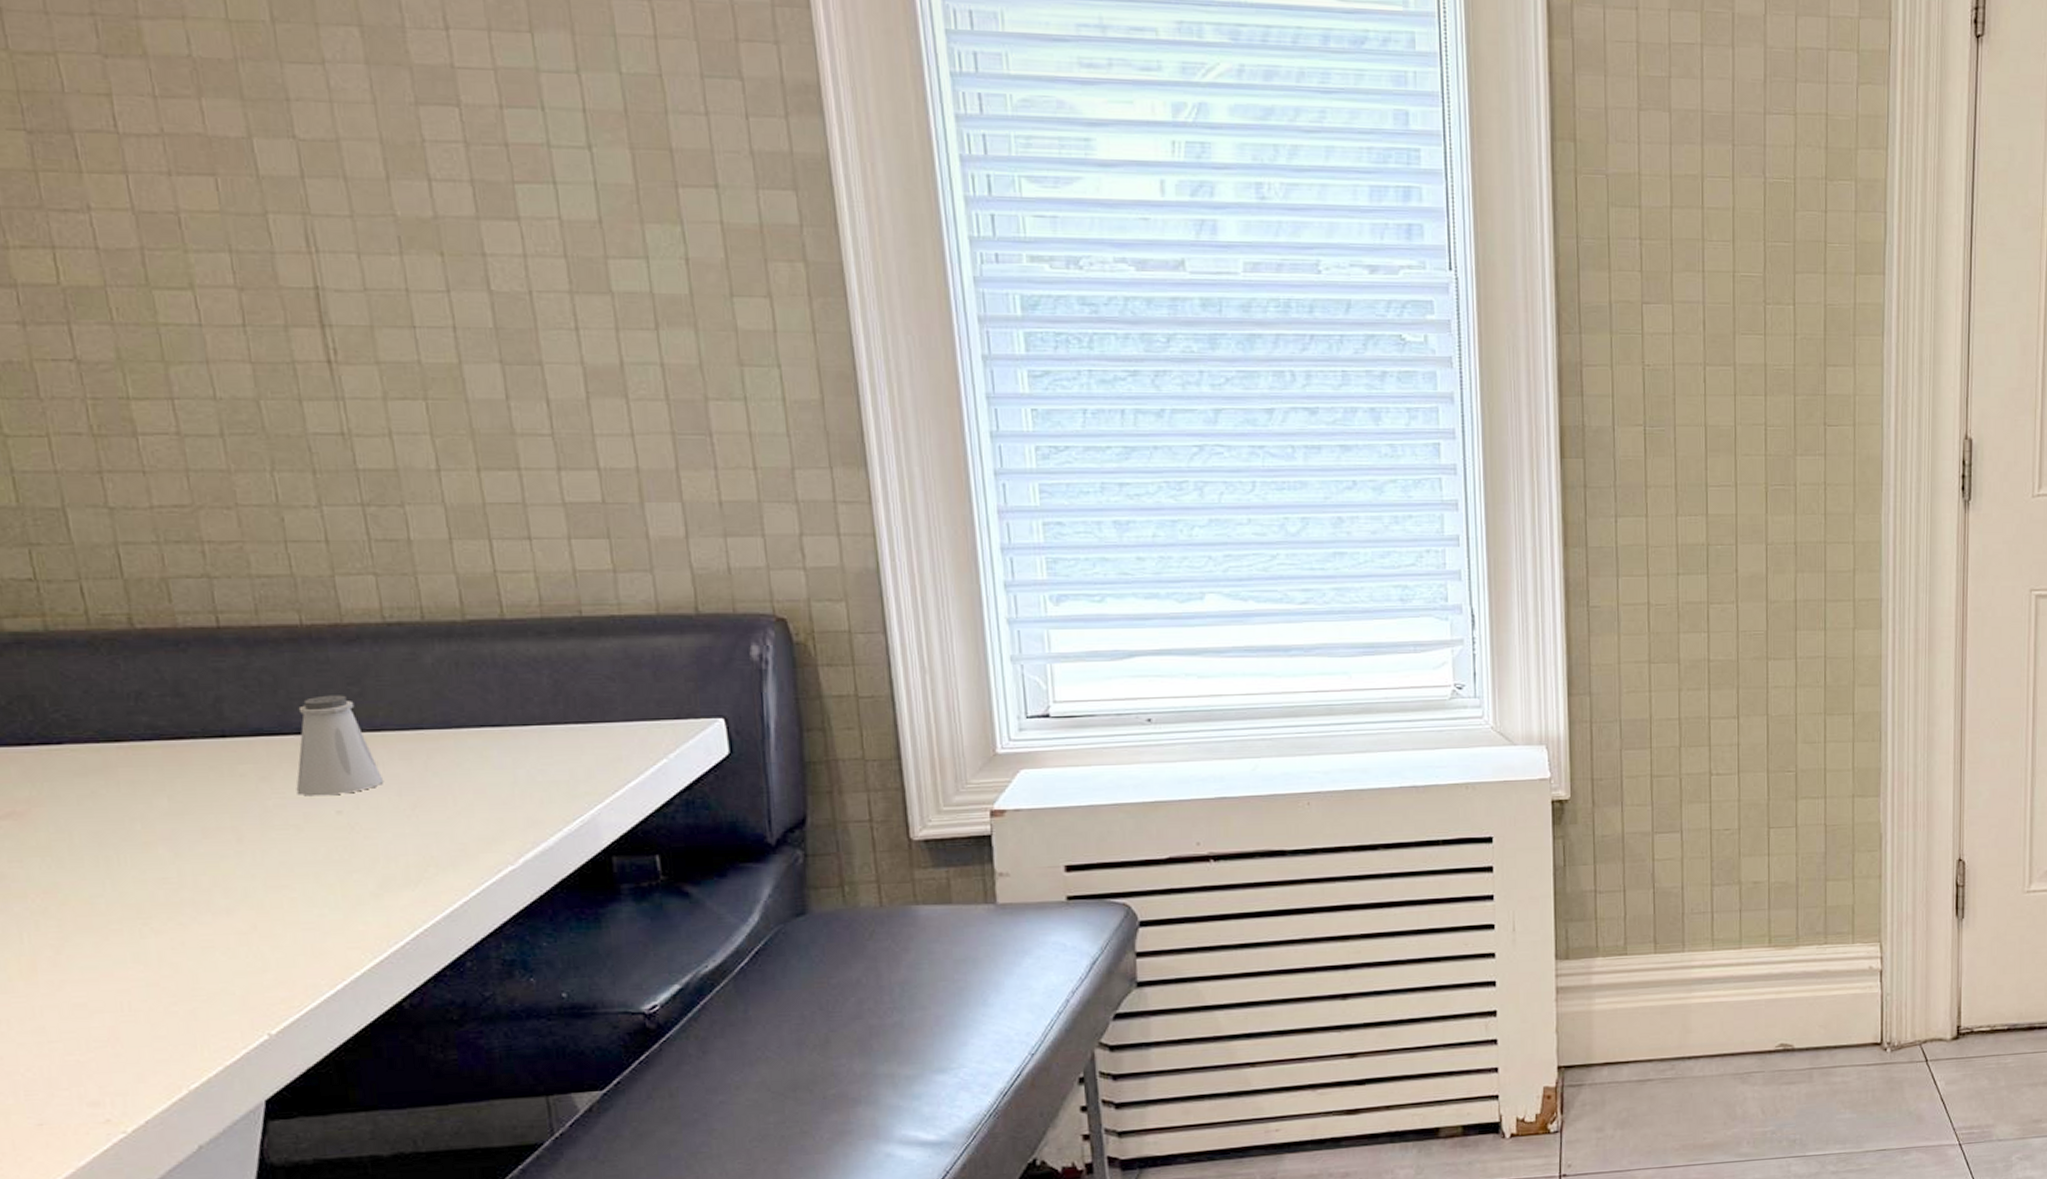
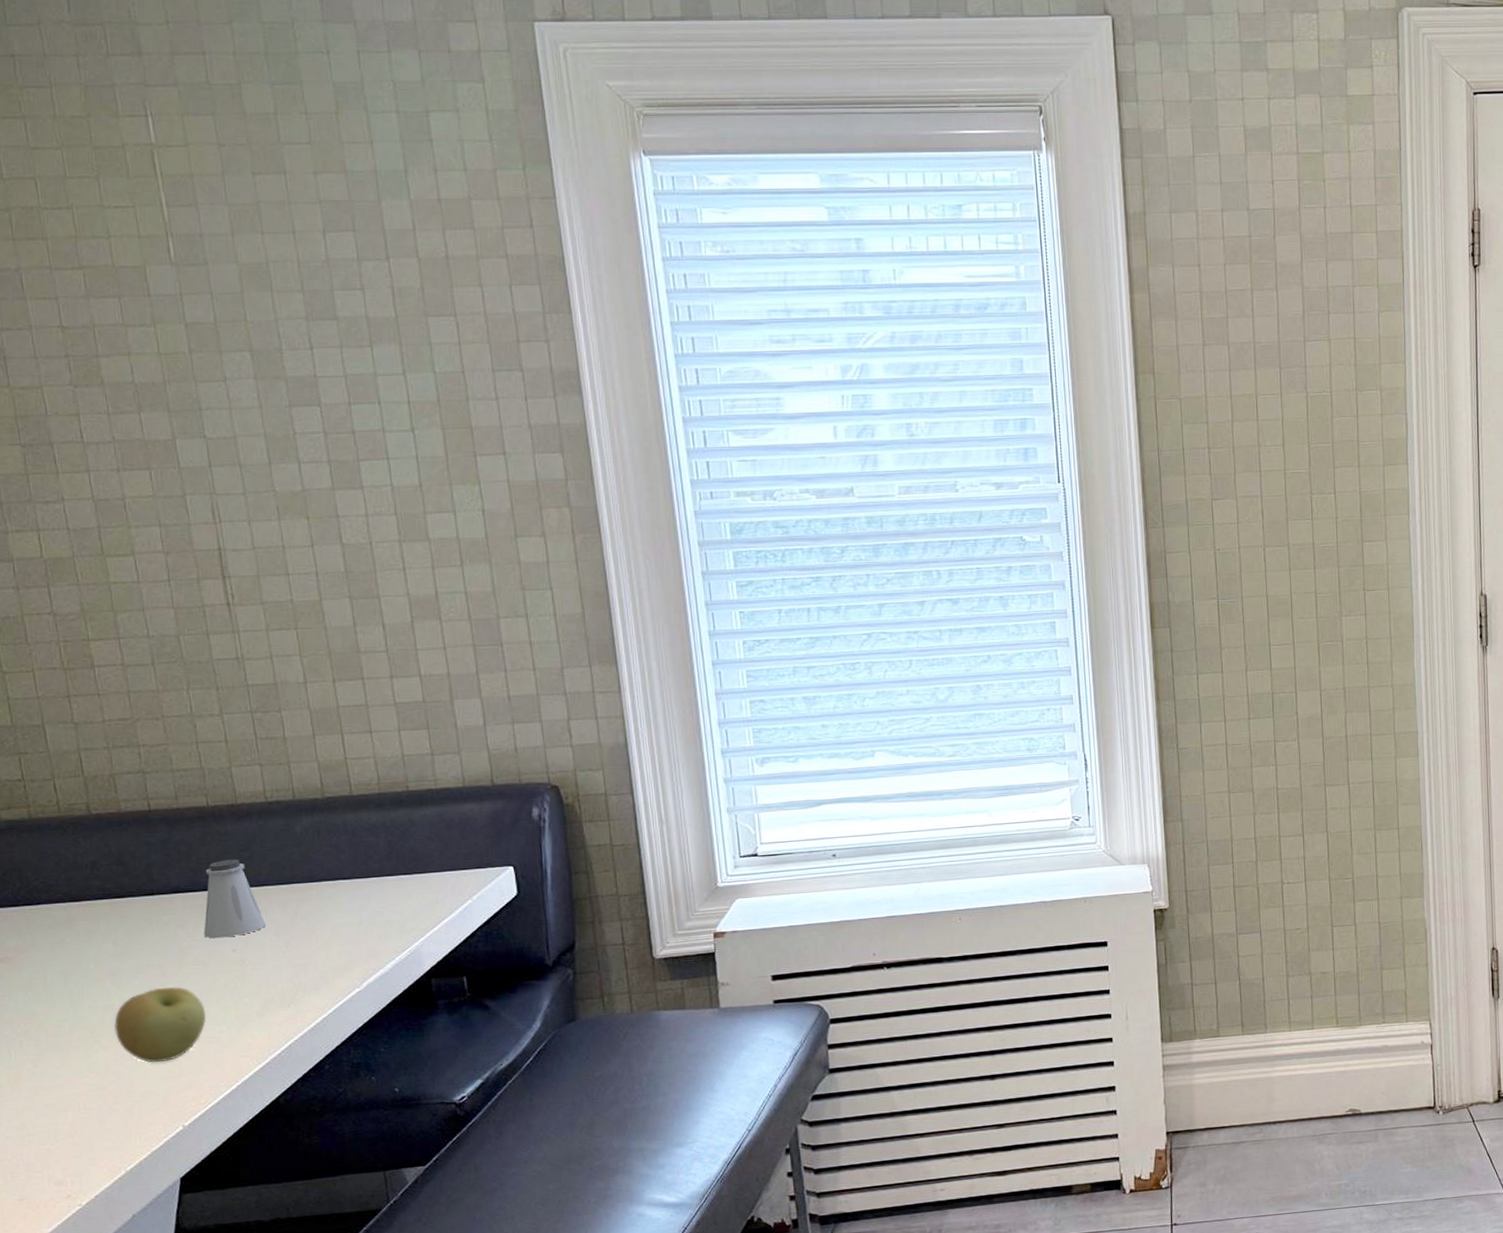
apple: none [169,857,301,954] -> present [113,987,206,1063]

